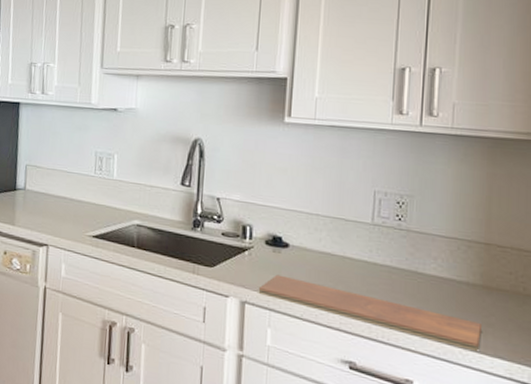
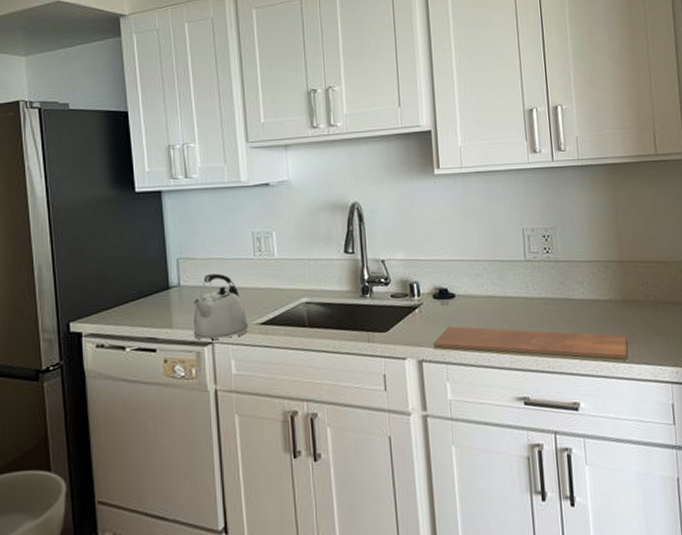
kettle: none [31,183,81,244] -> present [193,273,248,342]

